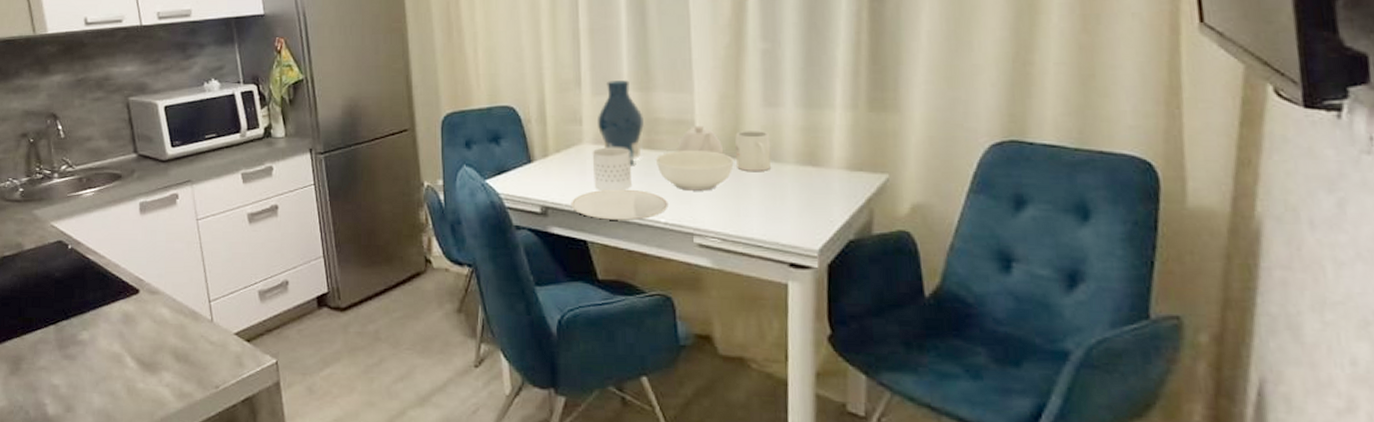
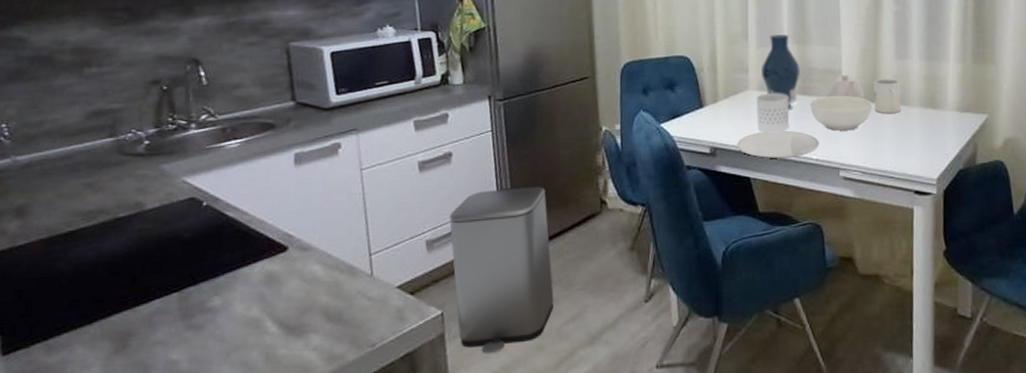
pedal bin: none [278,241,382,406] -> present [449,186,554,354]

